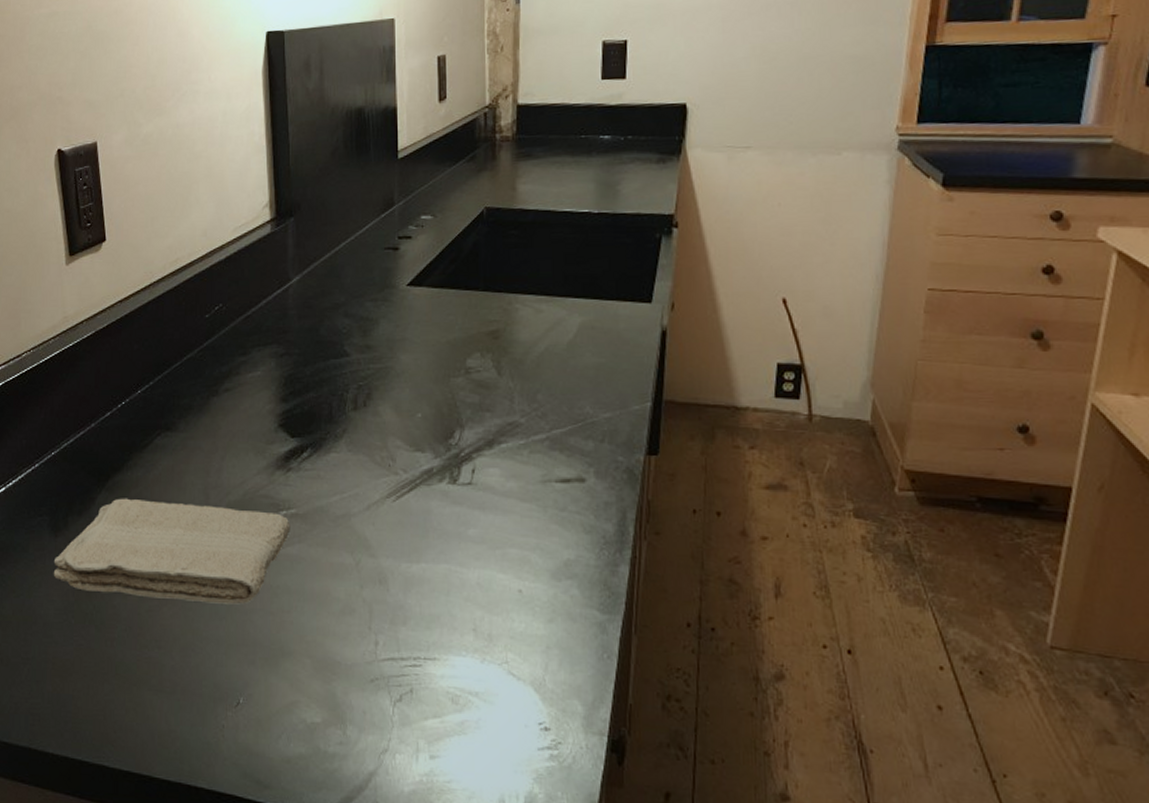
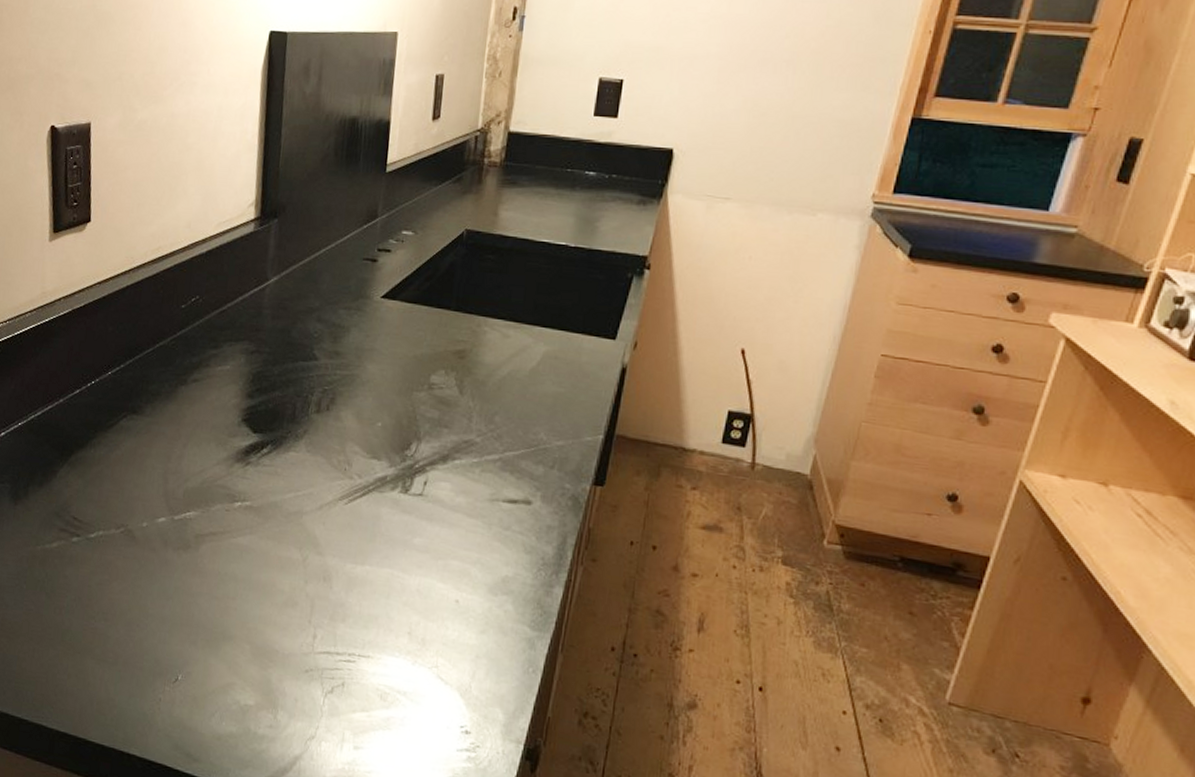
washcloth: present [53,498,291,605] -> none [9,474,244,587]

